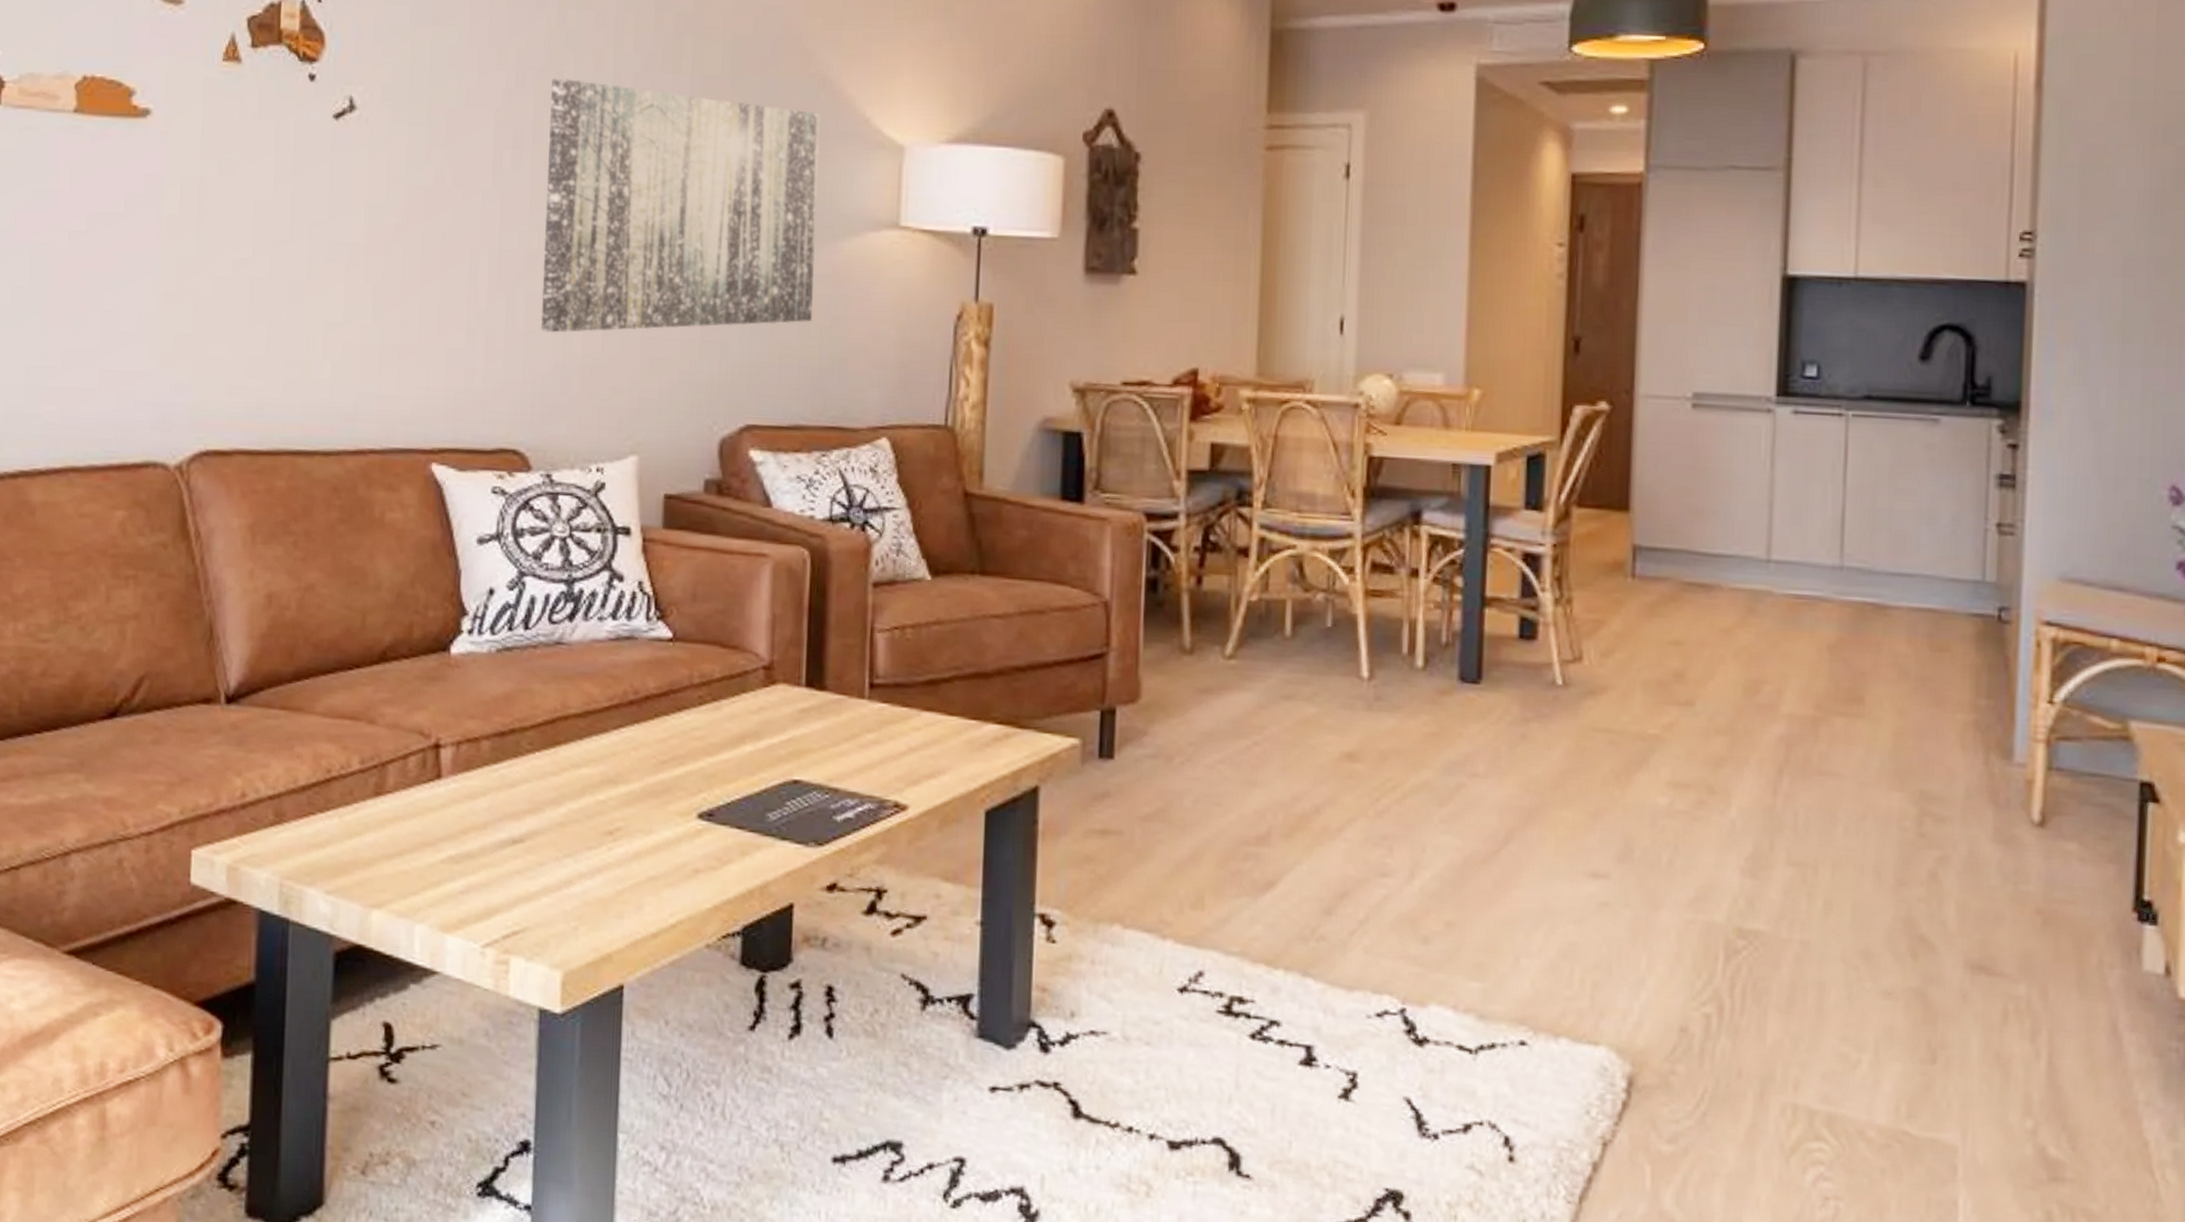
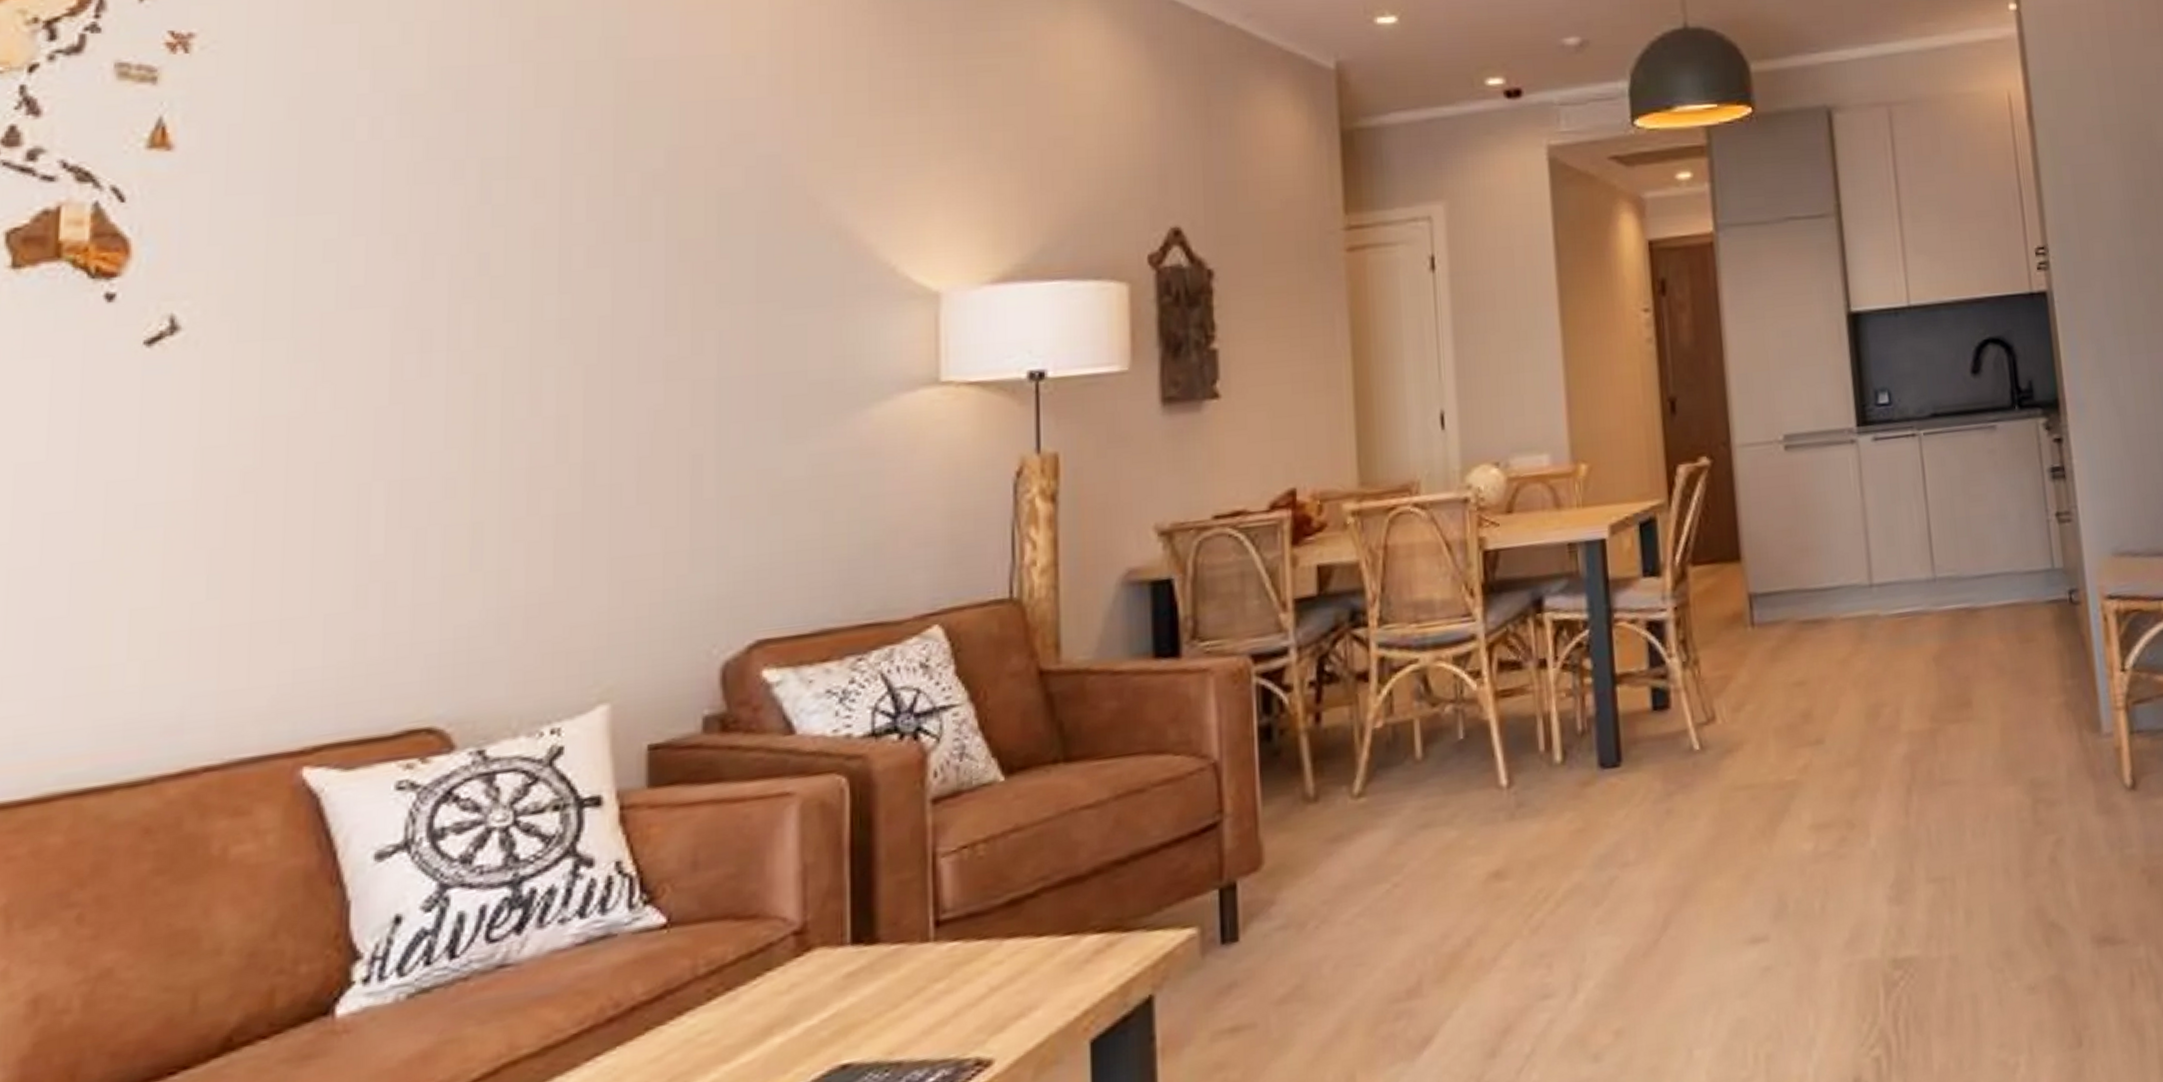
wall art: present [540,78,820,333] -> none [464,261,836,573]

